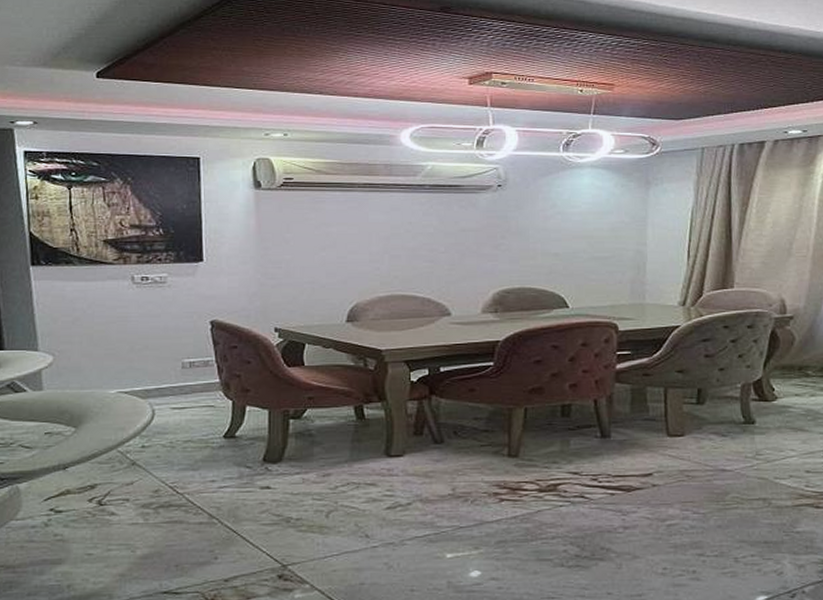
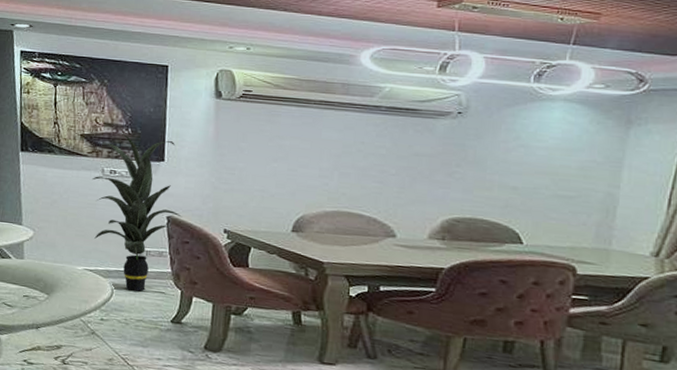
indoor plant: none [120,234,228,410] -> present [92,132,183,292]

